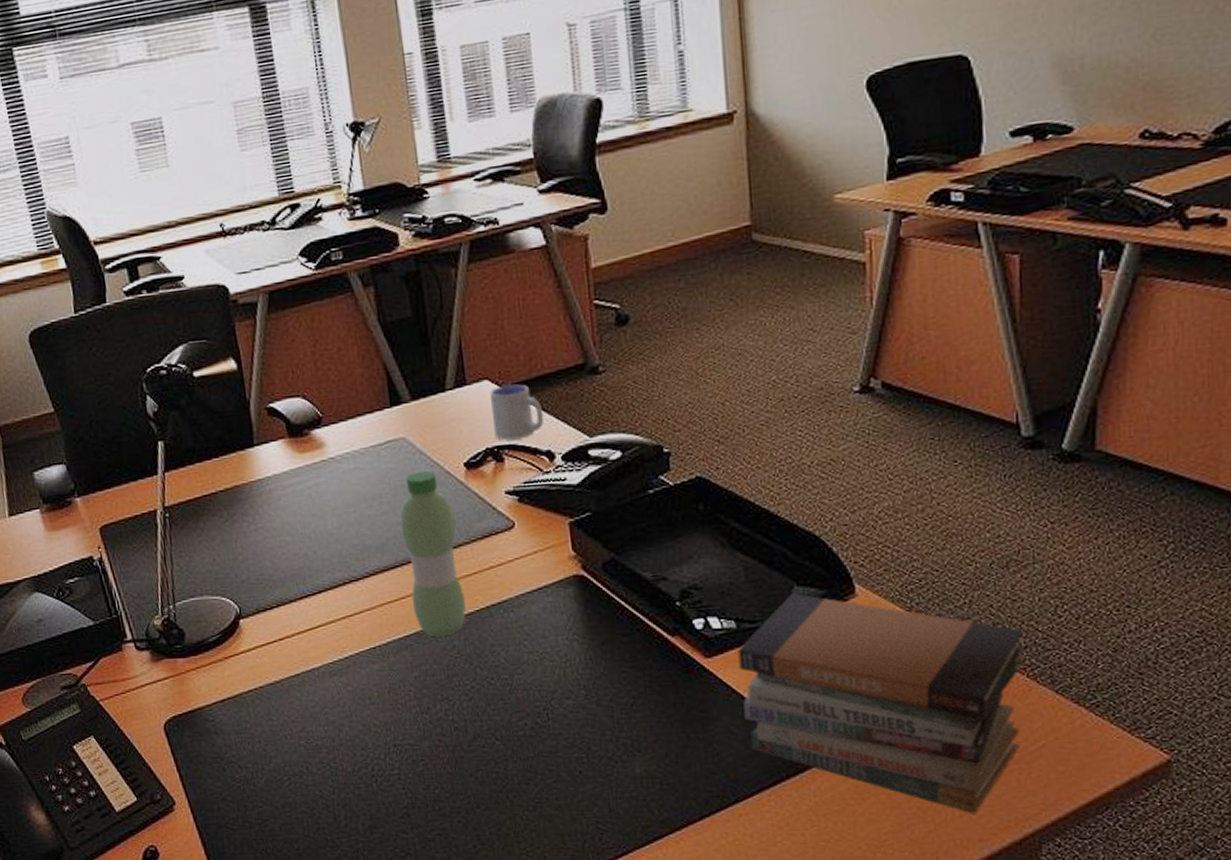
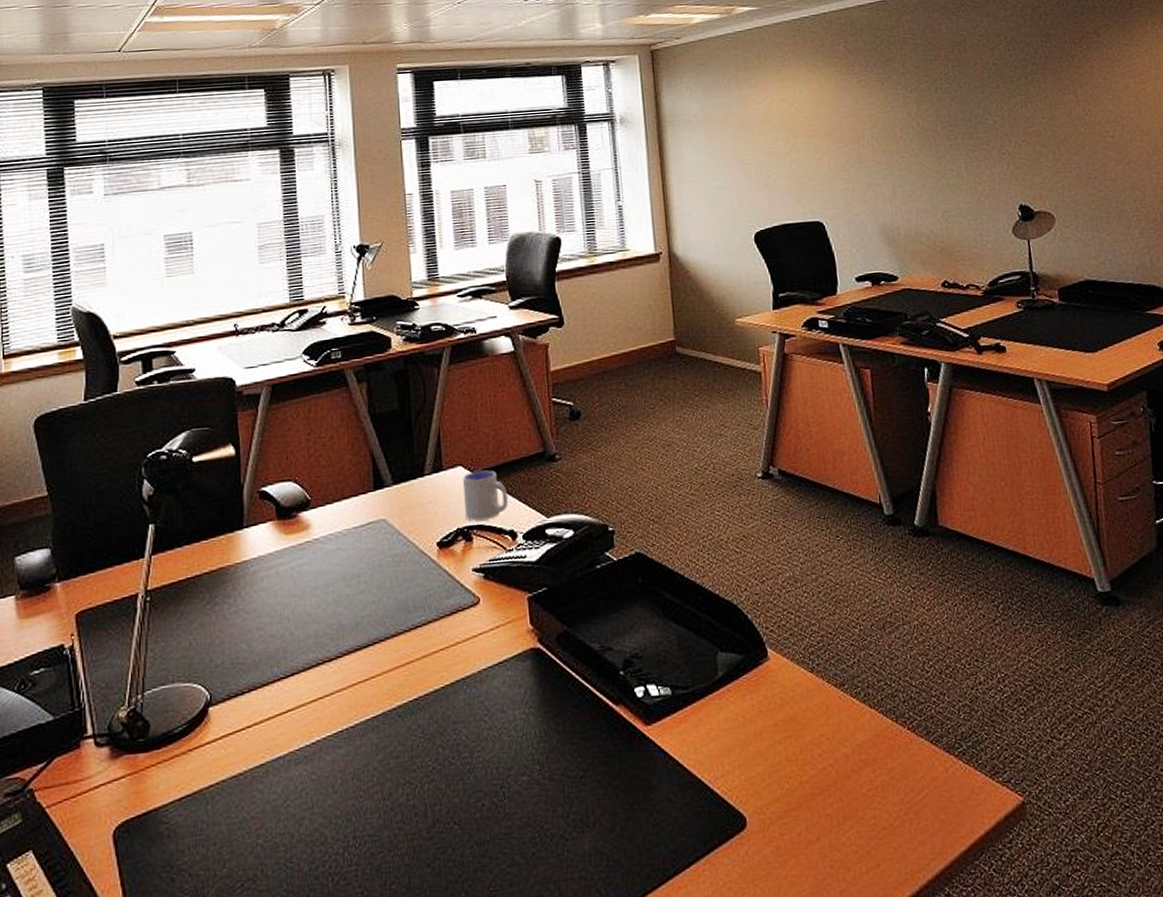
water bottle: present [400,471,467,637] -> none [376,550,433,717]
book stack: present [738,593,1024,814] -> none [673,659,909,870]

